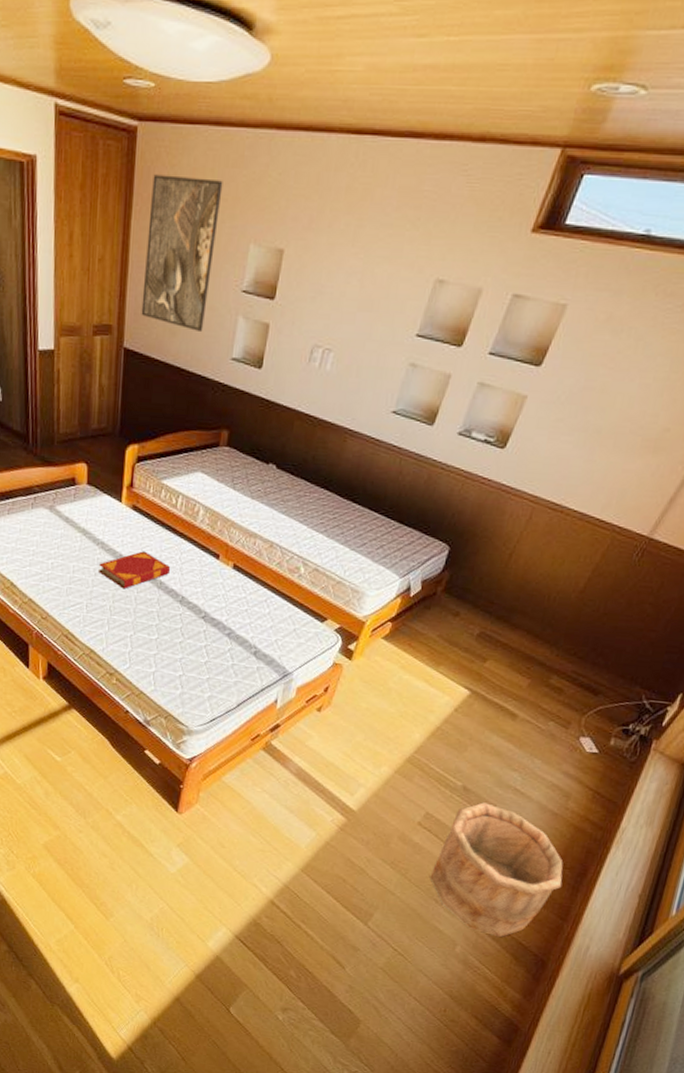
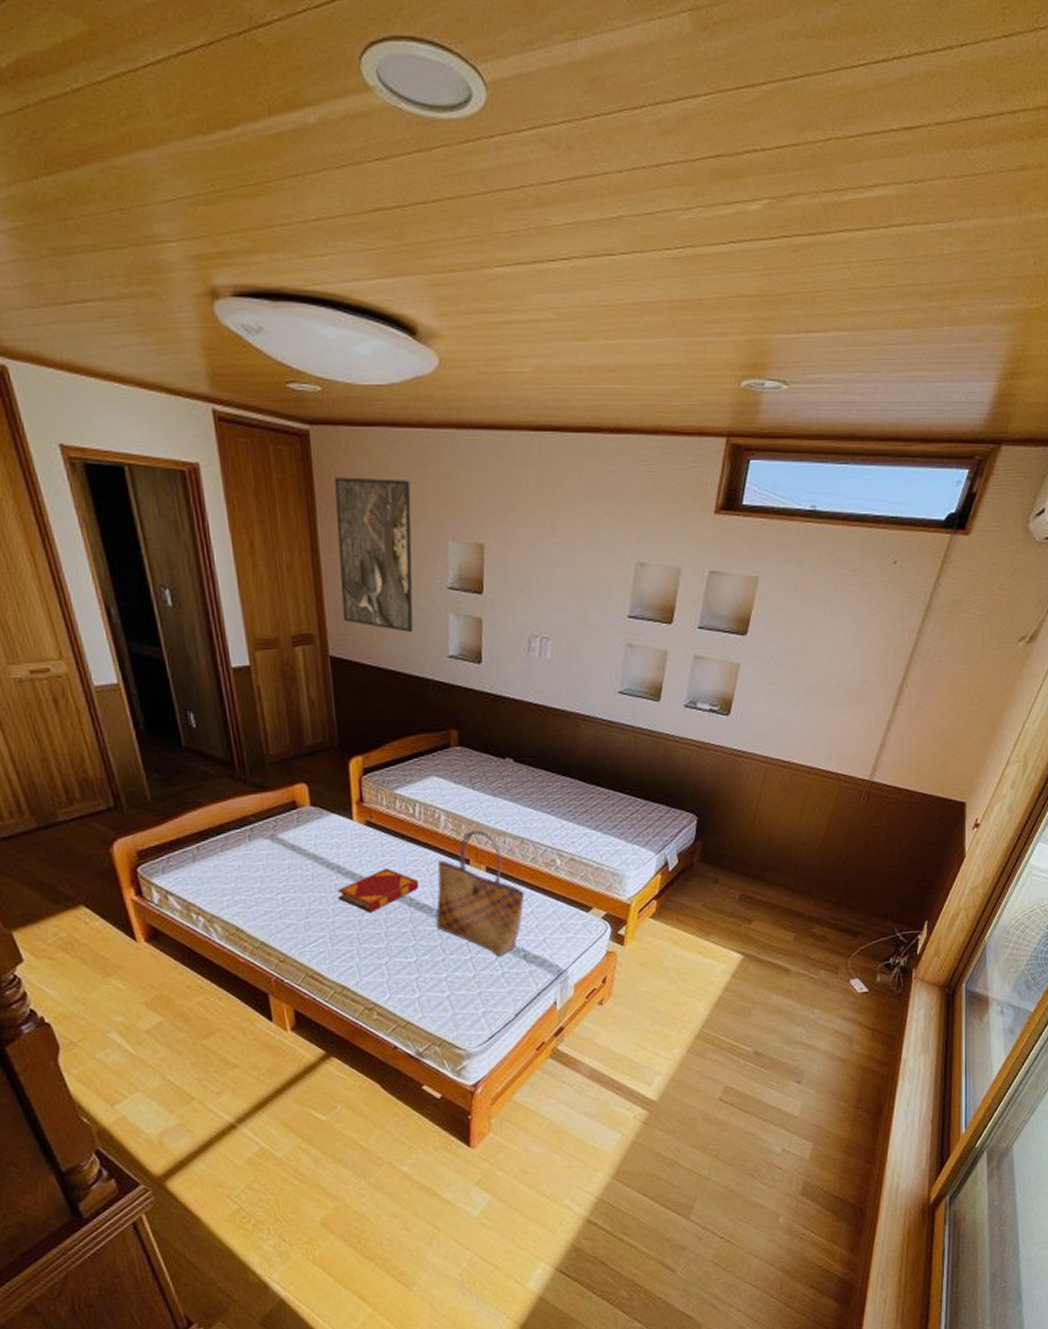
tote bag: none [180,527,266,649] -> present [436,829,525,956]
wooden bucket: present [430,802,563,937] -> none [741,1063,863,1197]

